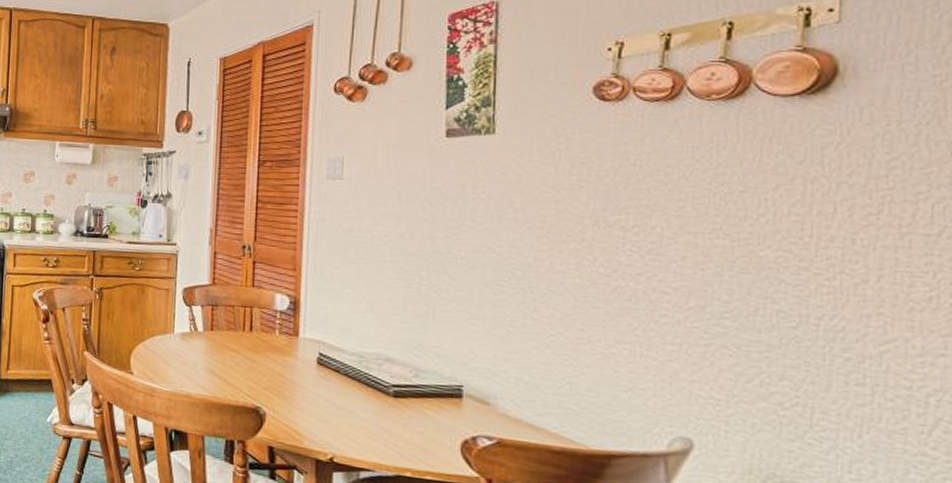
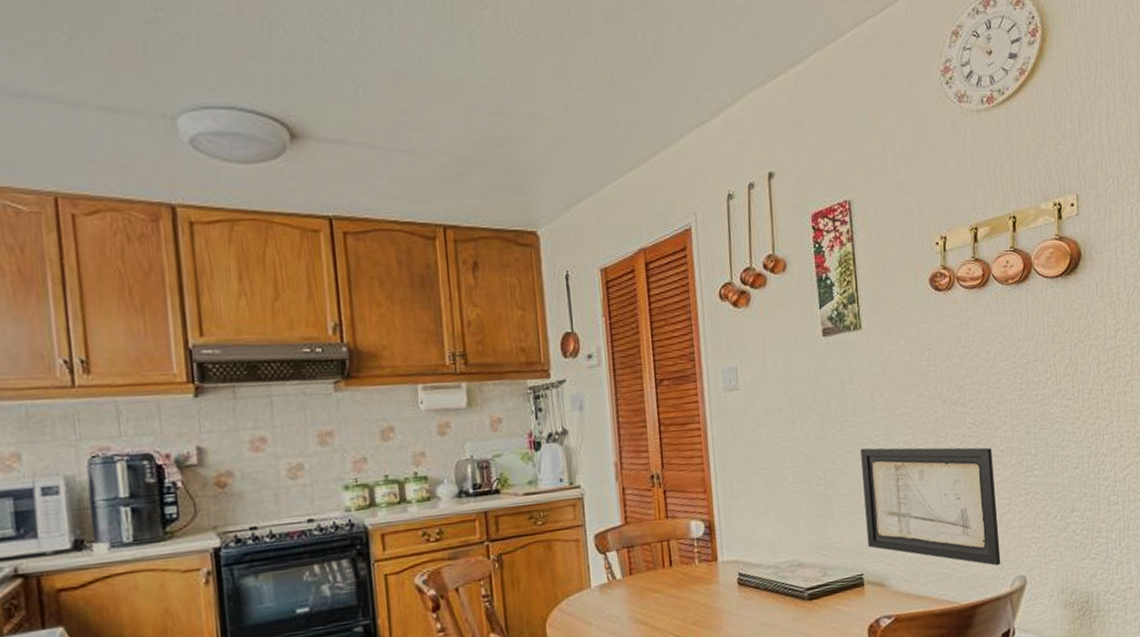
wall art: none [473,256,659,418] -> present [861,447,1001,566]

